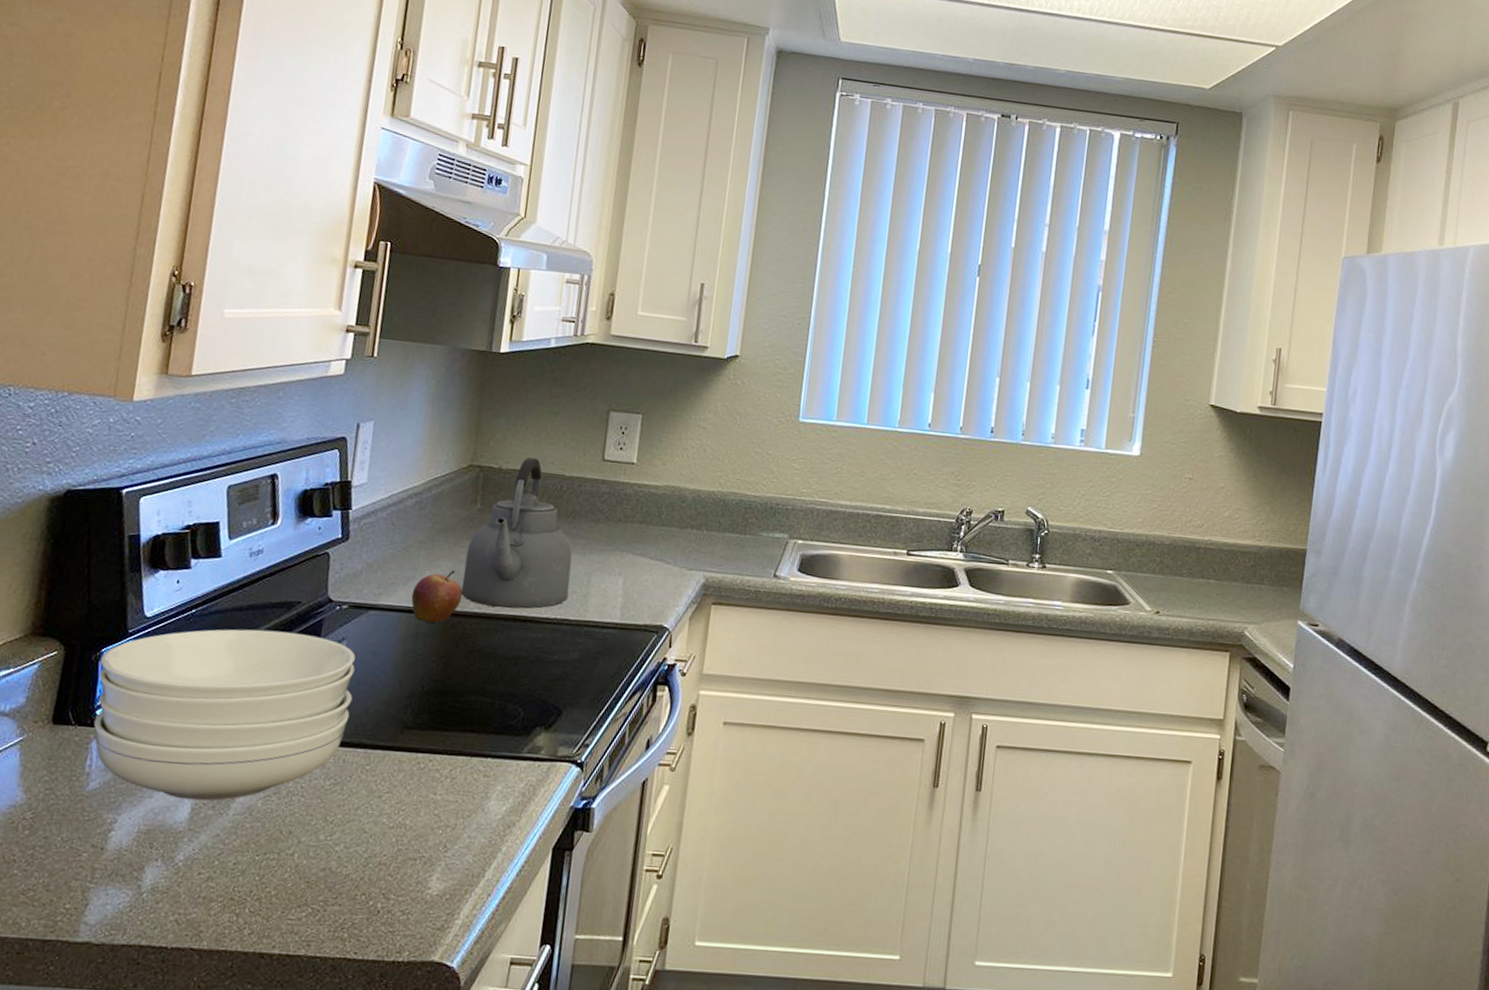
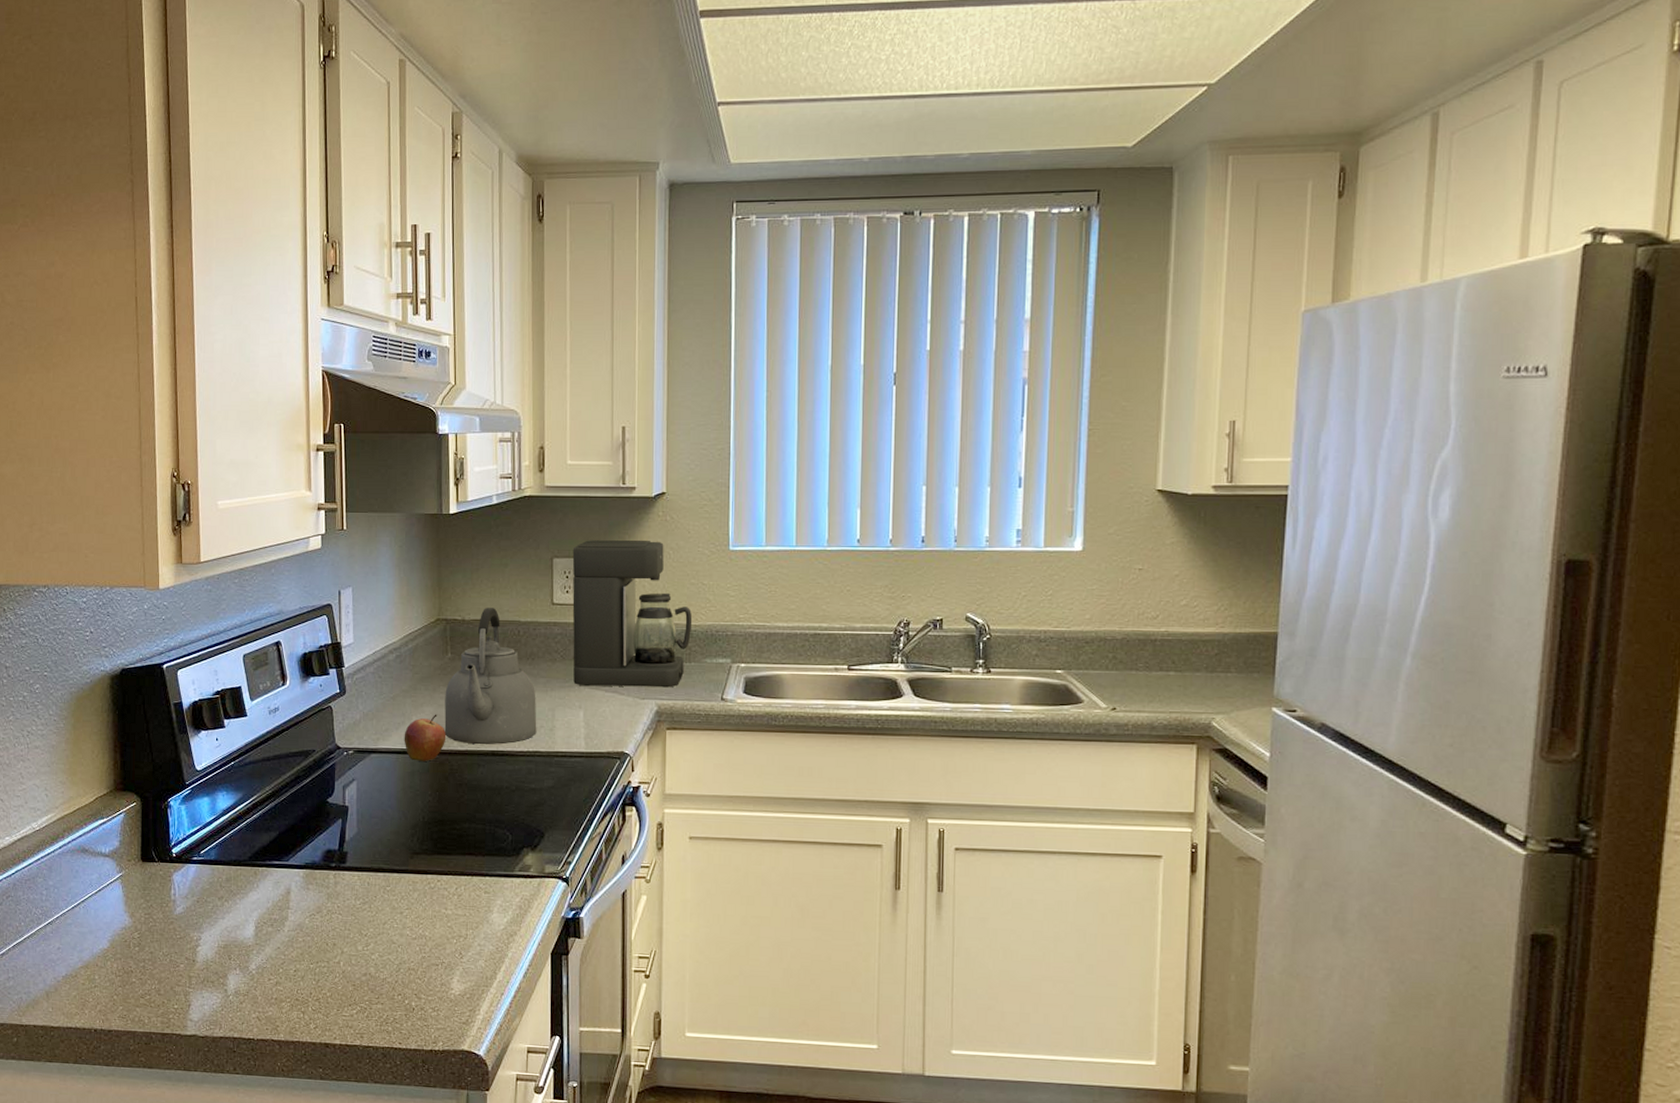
bowl: present [93,629,356,801] -> none [169,775,368,920]
coffee maker: none [616,396,753,560] -> present [572,540,693,688]

